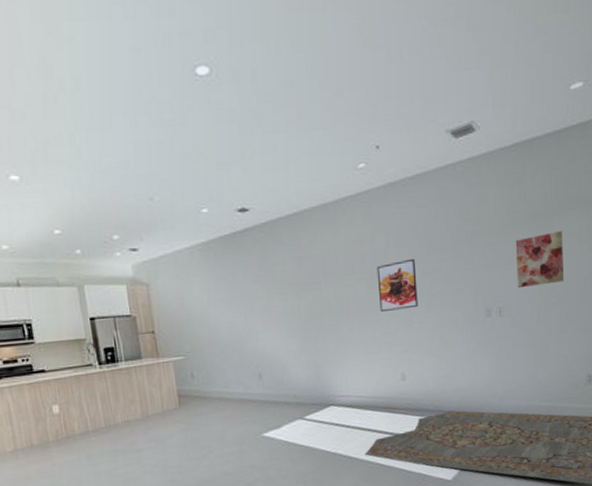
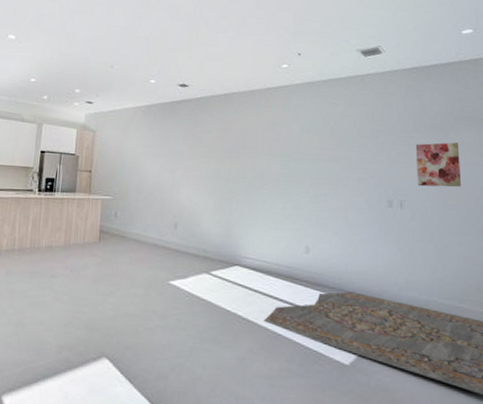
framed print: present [376,258,418,312] -> none [290,145,326,188]

